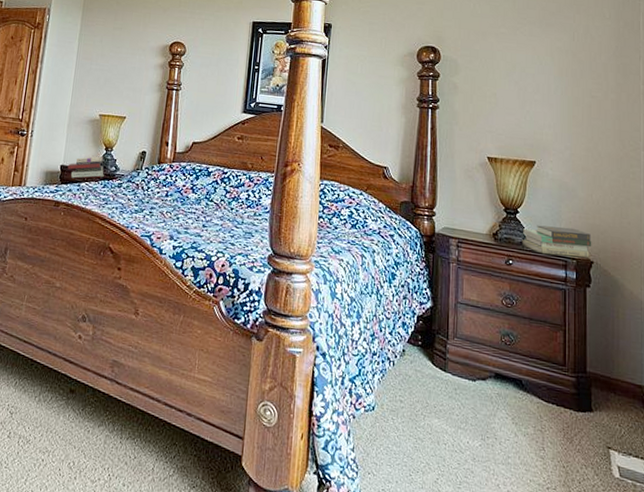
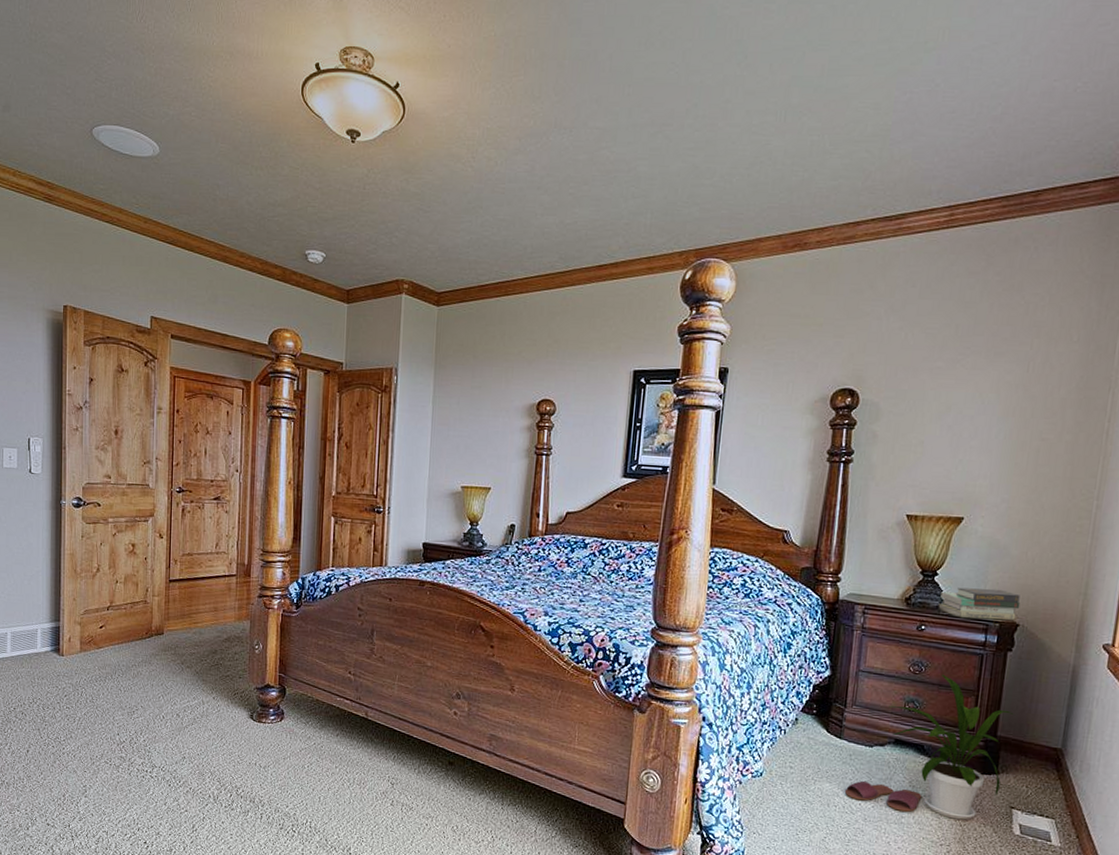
books: present [67,156,104,180] -> none [430,531,470,558]
slippers: none [453,416,524,452] -> present [845,780,921,812]
house plant: none [487,308,599,461] -> present [889,674,1014,820]

